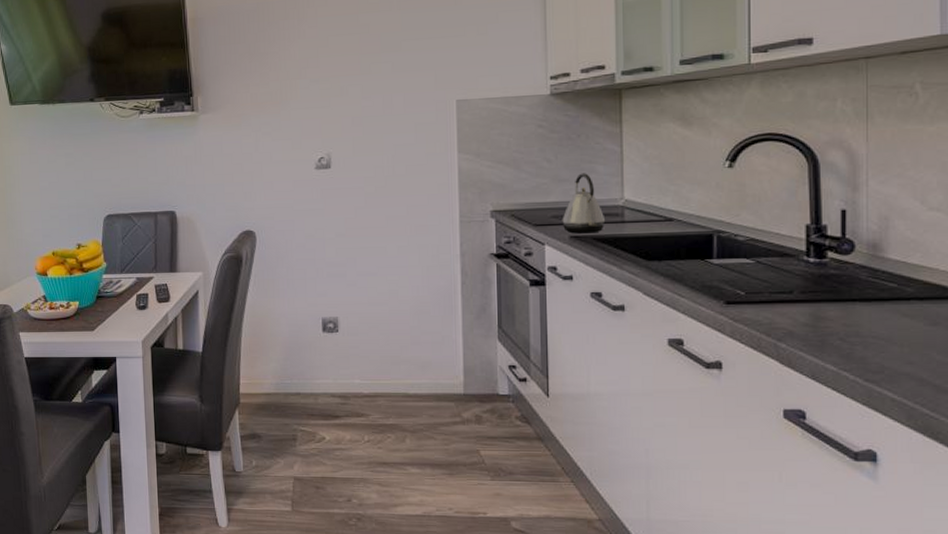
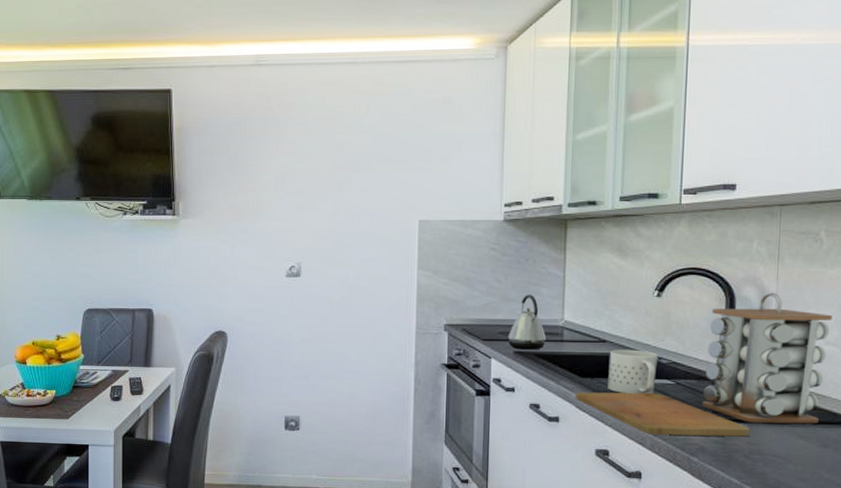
cutting board: none [641,274,846,321] -> present [575,392,751,437]
mug: none [677,227,734,277] -> present [608,349,659,395]
spice rack: none [787,155,935,303] -> present [701,292,833,425]

